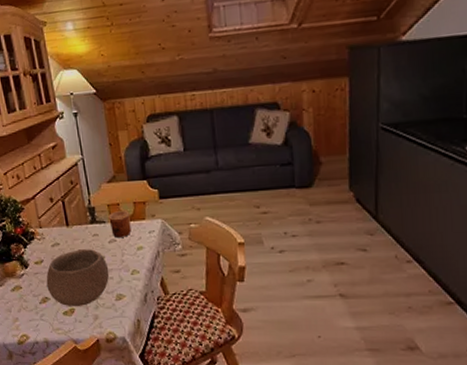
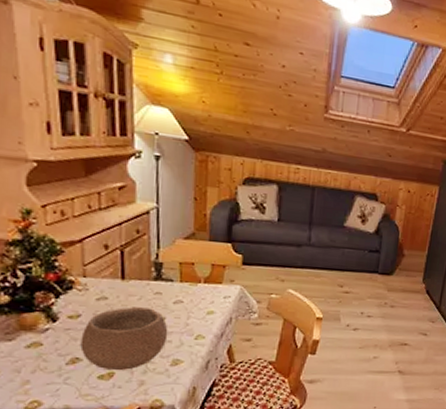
cup: present [108,211,131,237] -> none [178,271,205,299]

